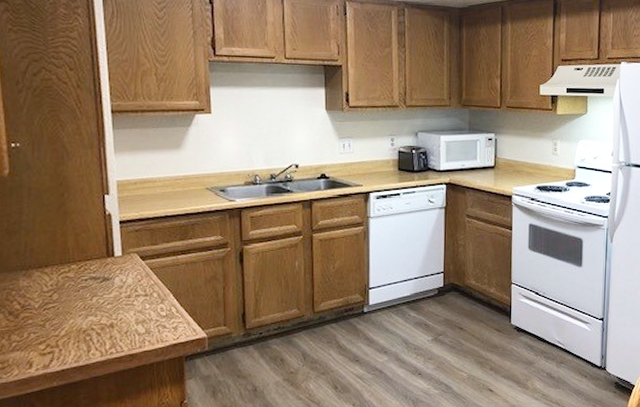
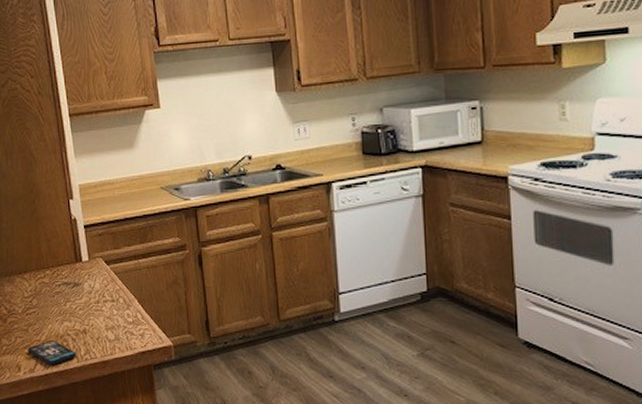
smartphone: none [43,335,100,361] -> present [28,340,76,366]

